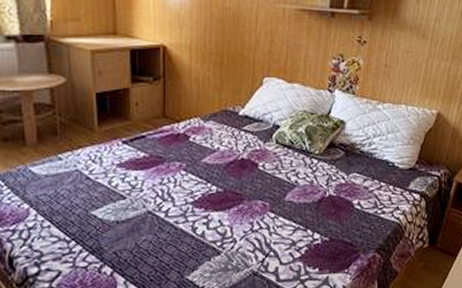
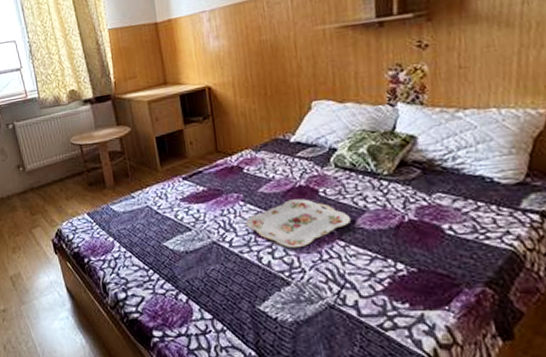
serving tray: none [186,171,283,219] -> present [246,199,352,249]

